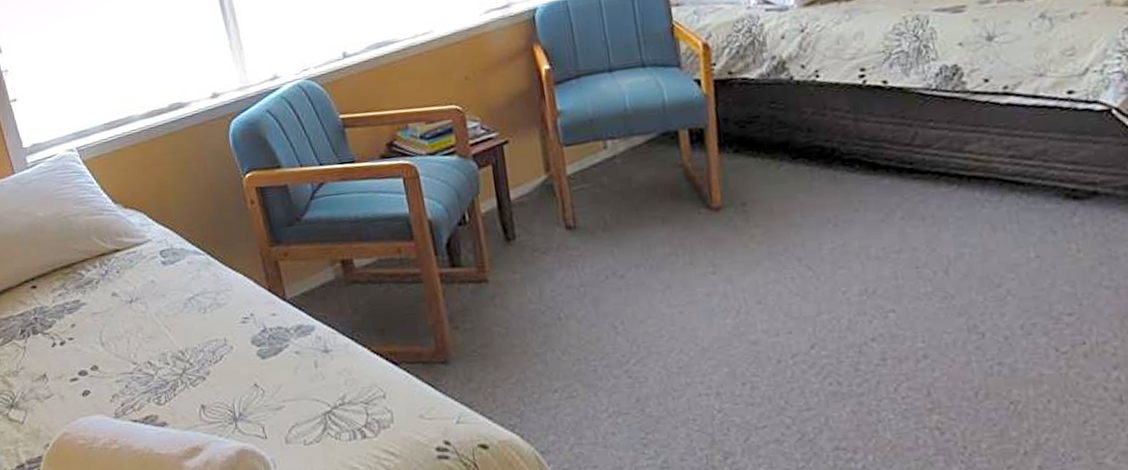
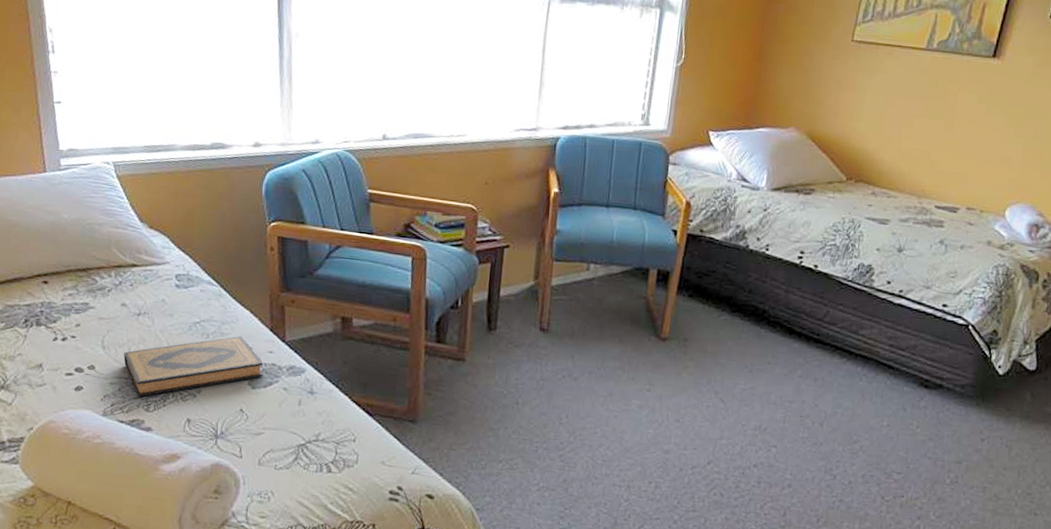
hardback book: none [124,303,272,391] -> present [123,336,264,397]

